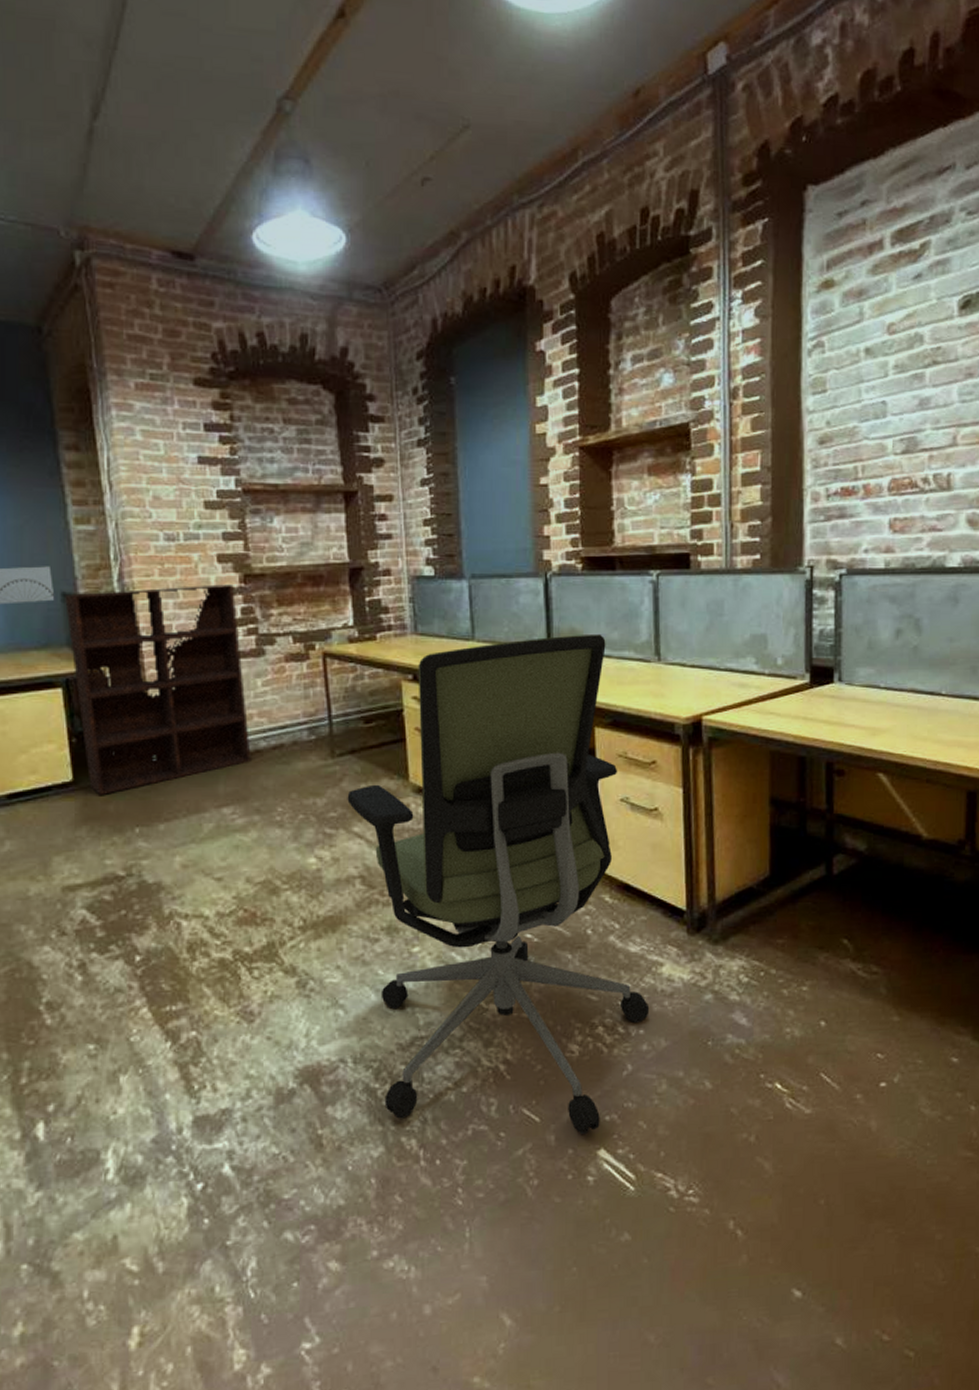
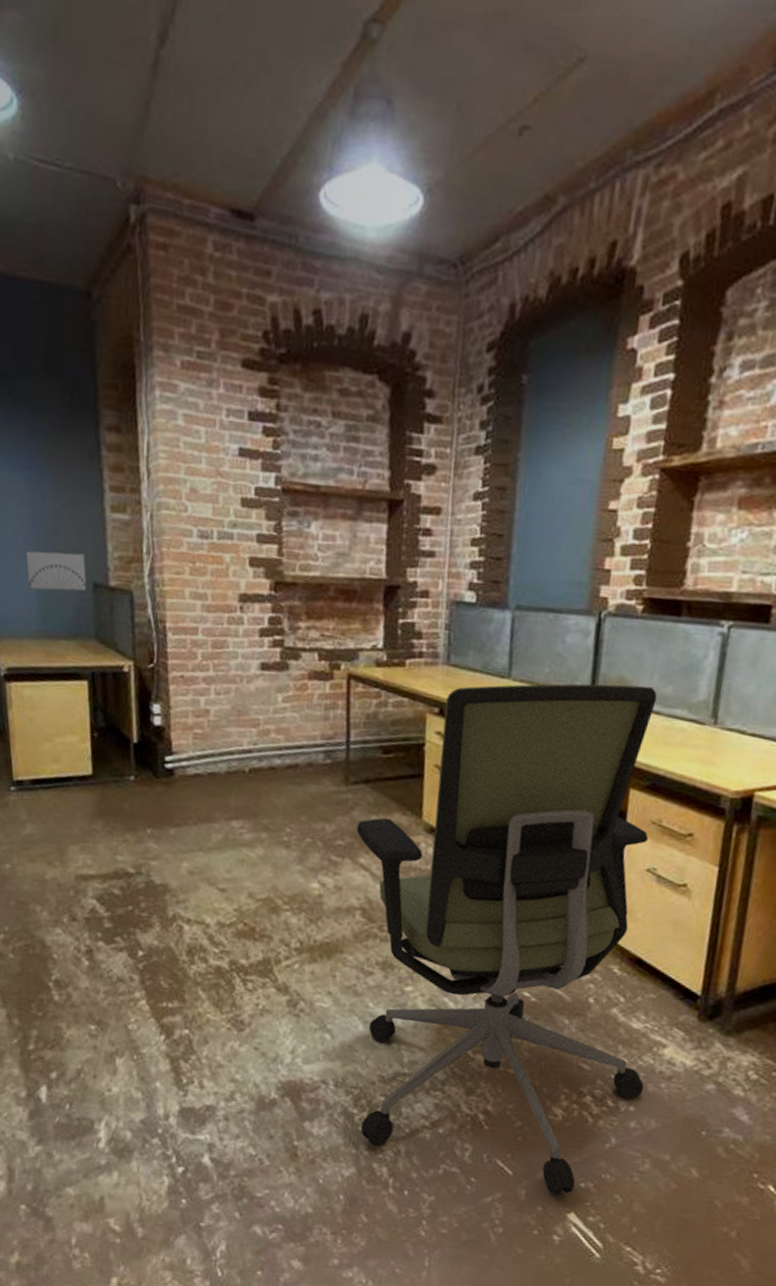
shelving unit: present [65,584,251,795] -> none [96,585,265,792]

